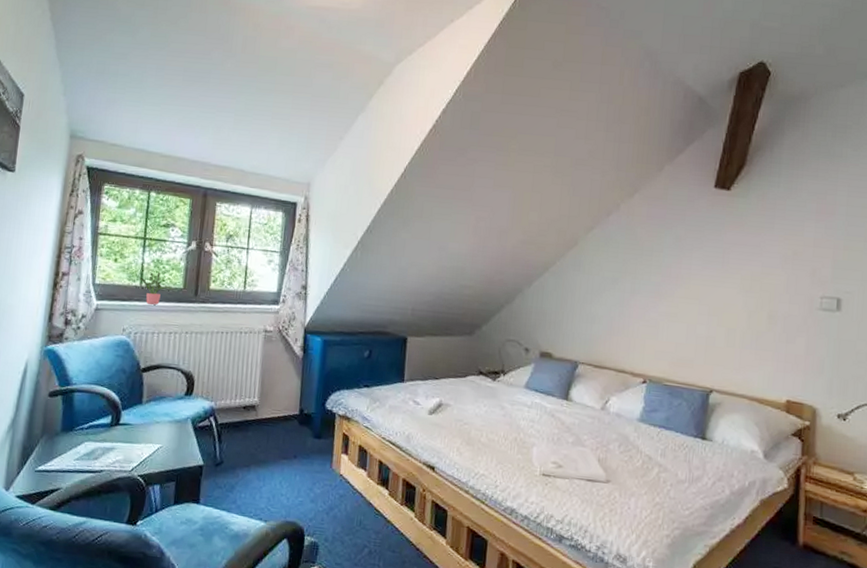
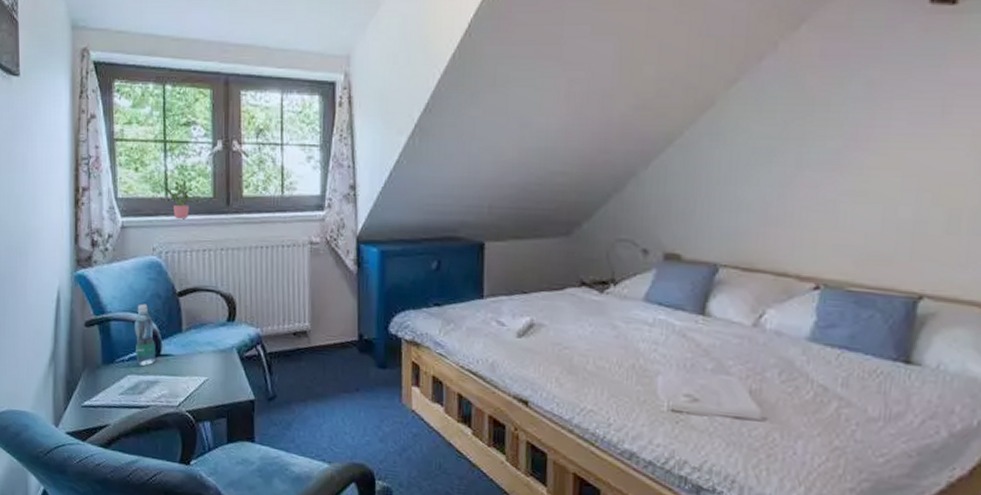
bottle: none [95,377,116,434] -> present [134,304,155,366]

